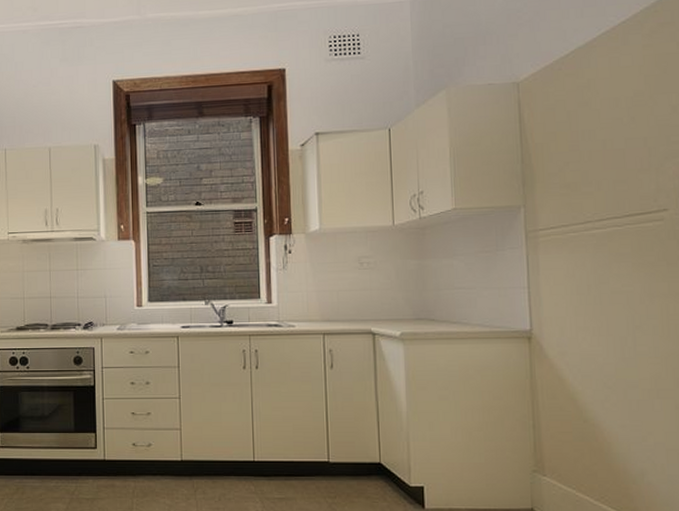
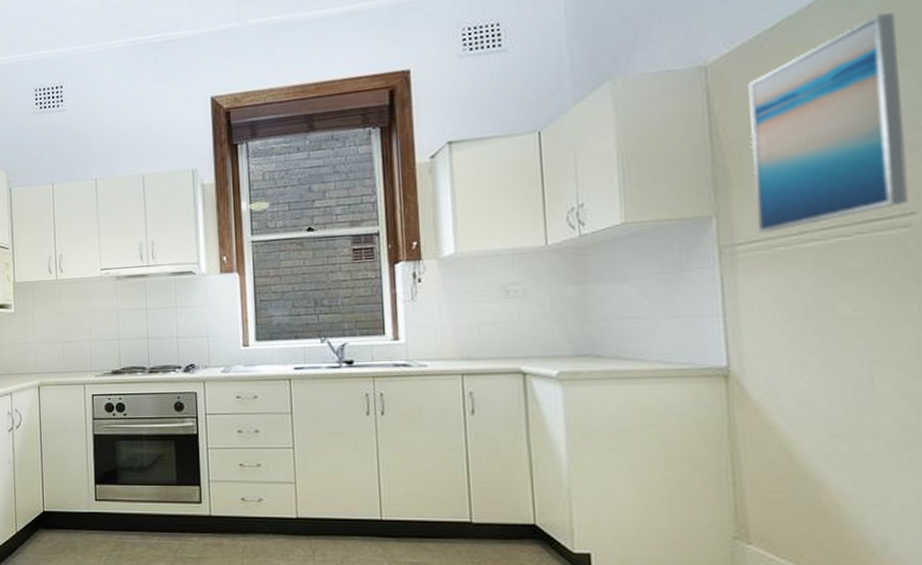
wall art: none [549,49,663,221] -> present [748,12,909,233]

